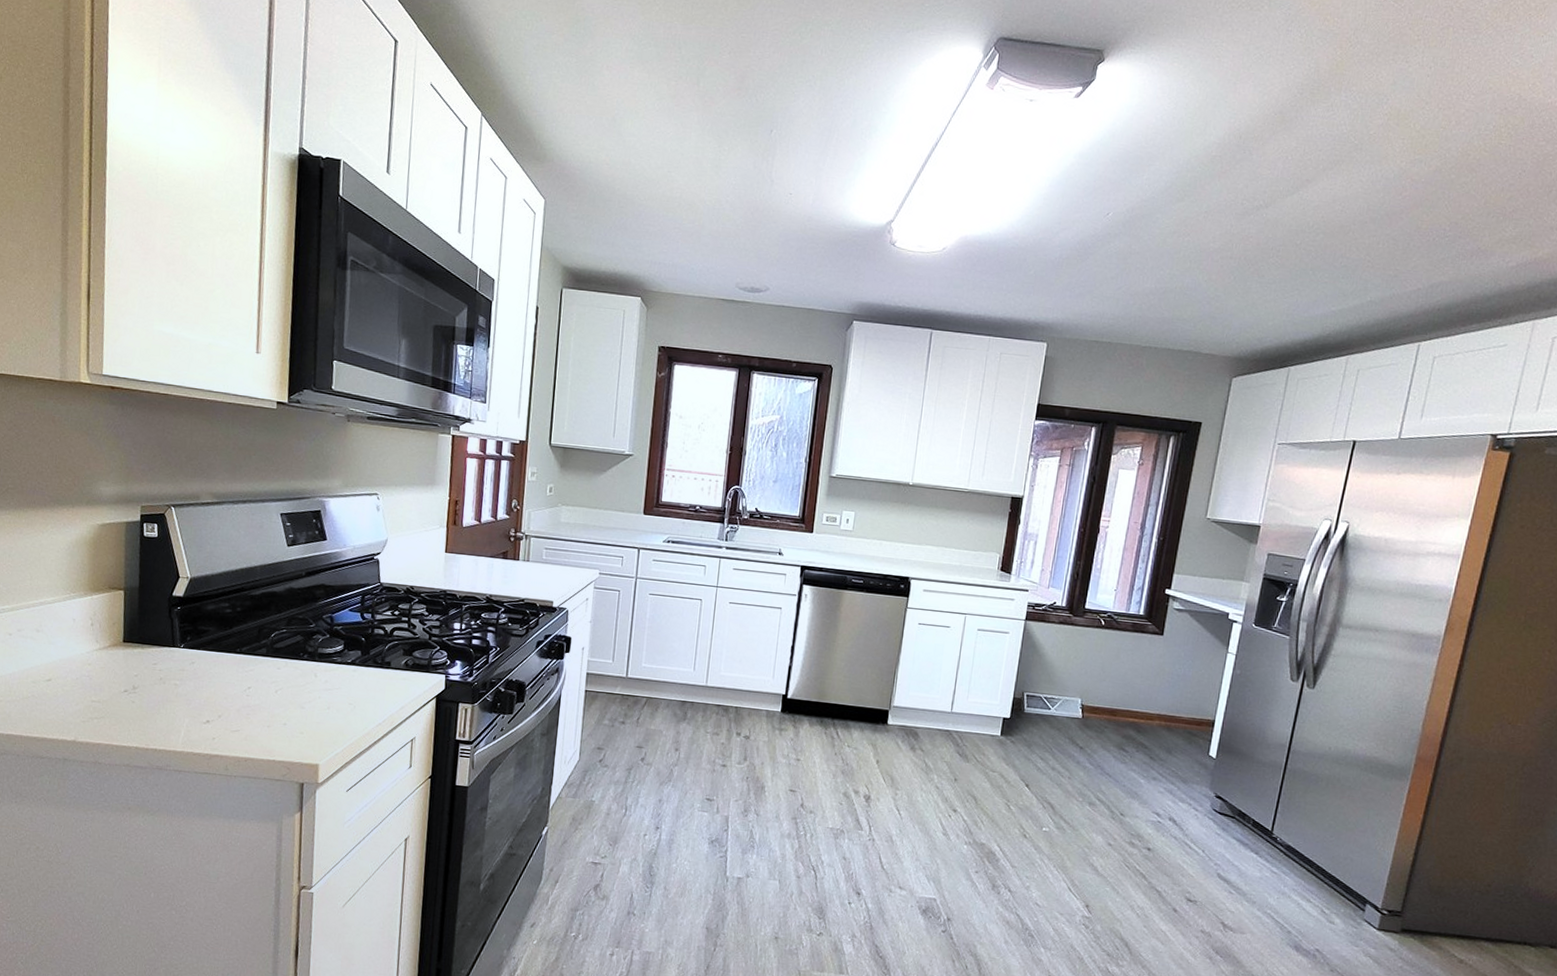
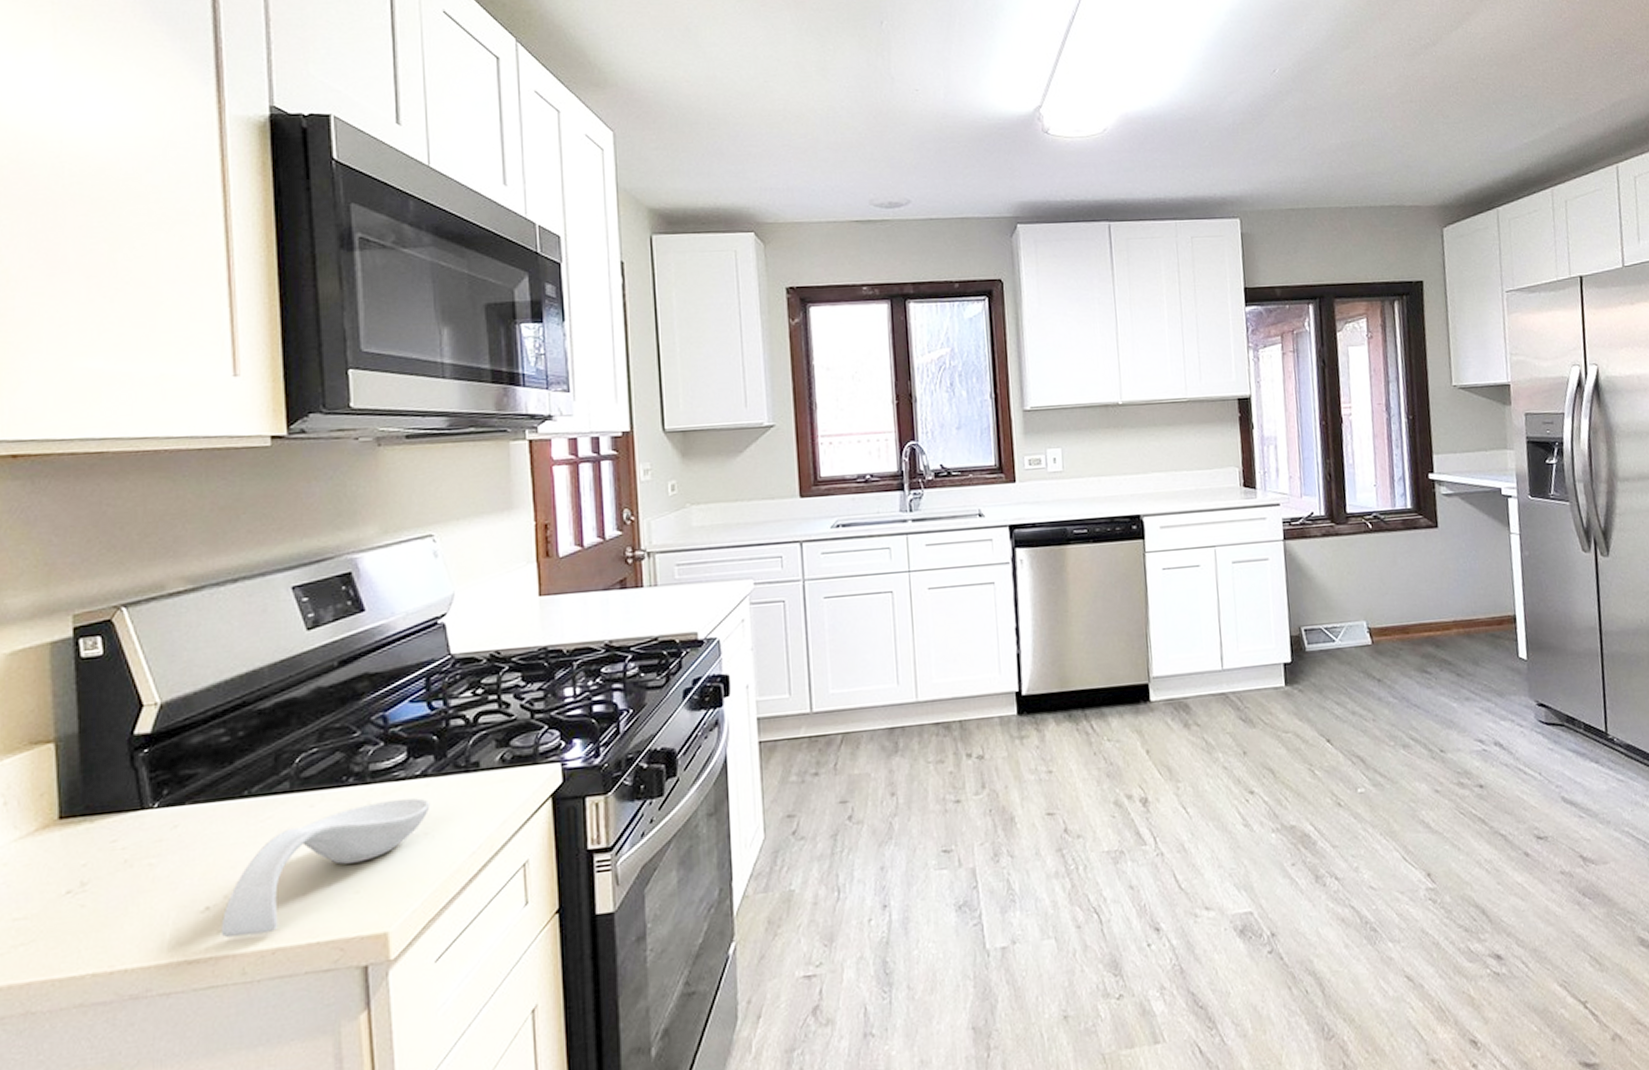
spoon rest: none [214,675,355,747] -> present [220,798,431,938]

